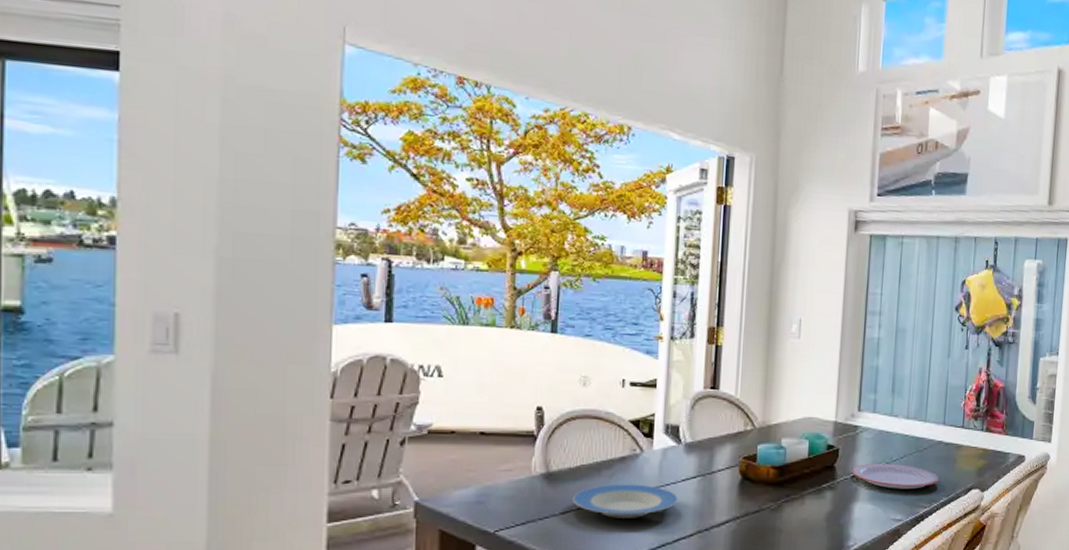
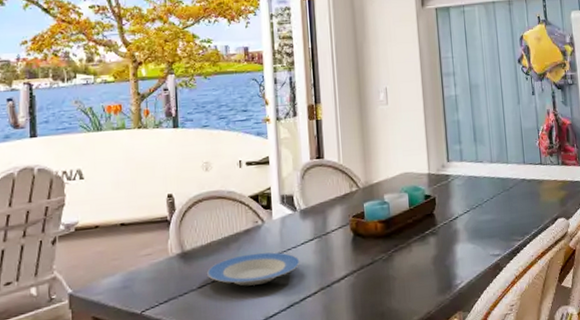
plate: present [852,464,939,490] -> none [450,204,527,228]

